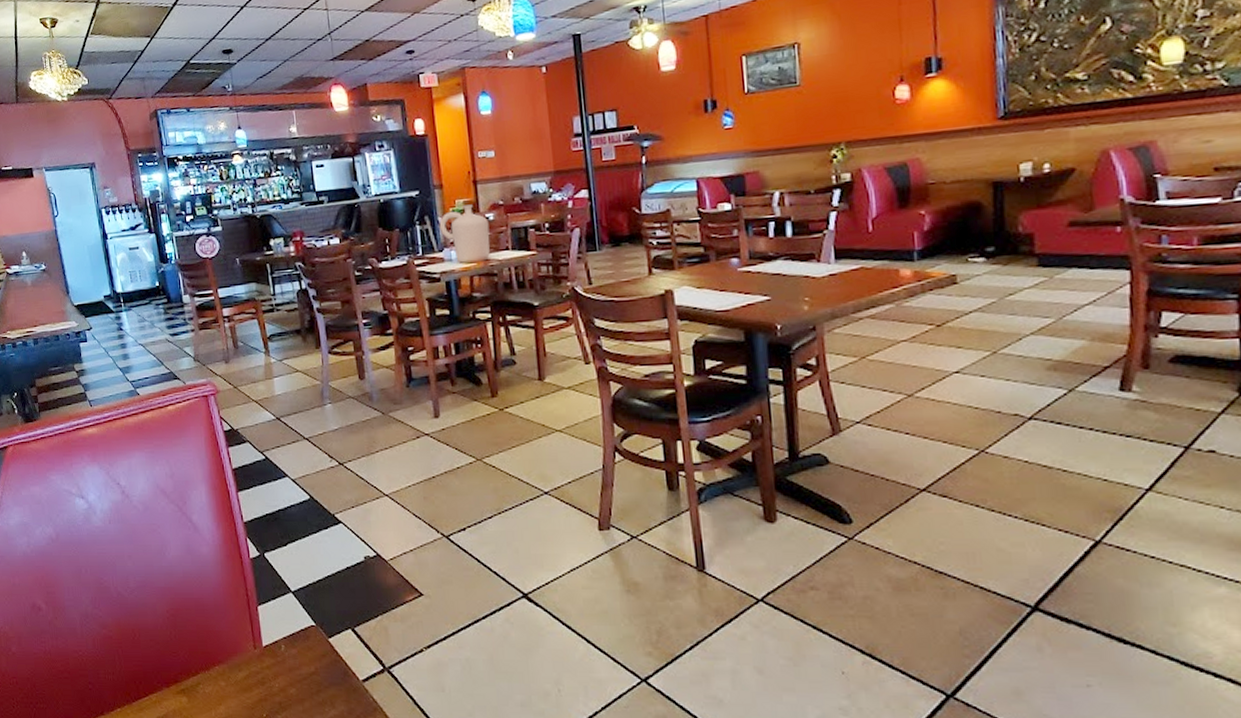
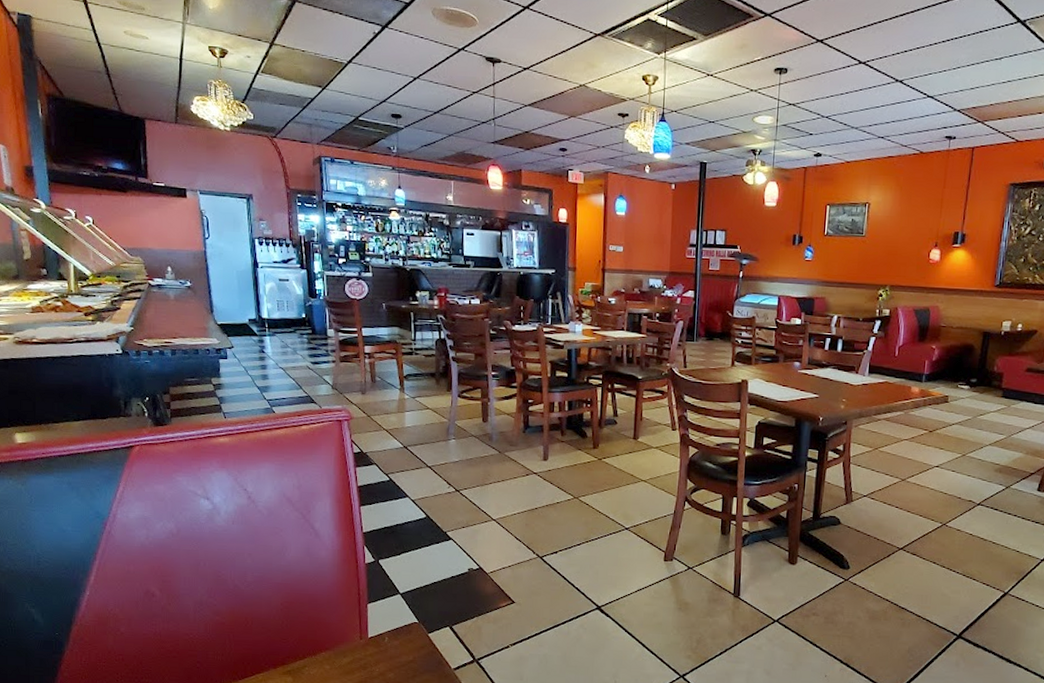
water jug: present [439,204,490,264] -> none [568,288,611,338]

